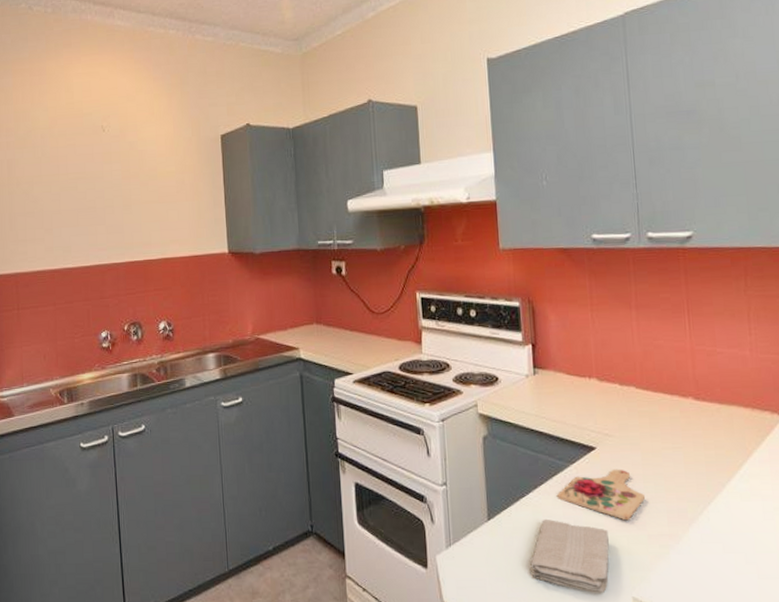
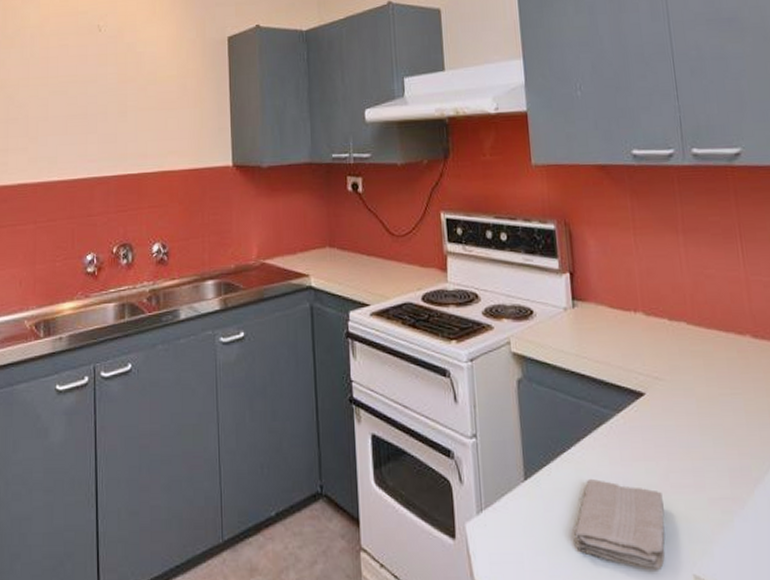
cutting board: present [557,469,646,521] -> none [603,418,704,481]

